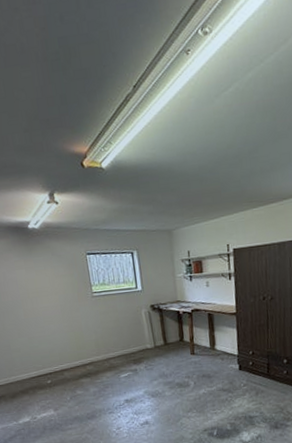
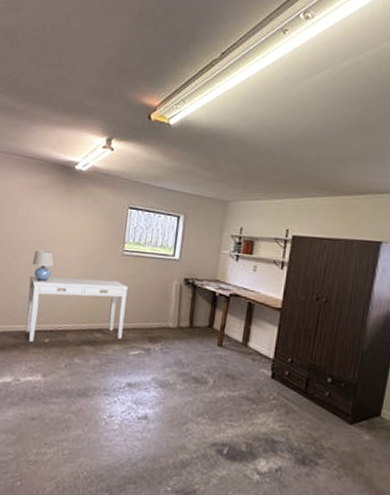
lamp: none [15,307,36,335] -> present [32,250,55,282]
desk: none [17,320,111,386] -> present [25,275,129,342]

